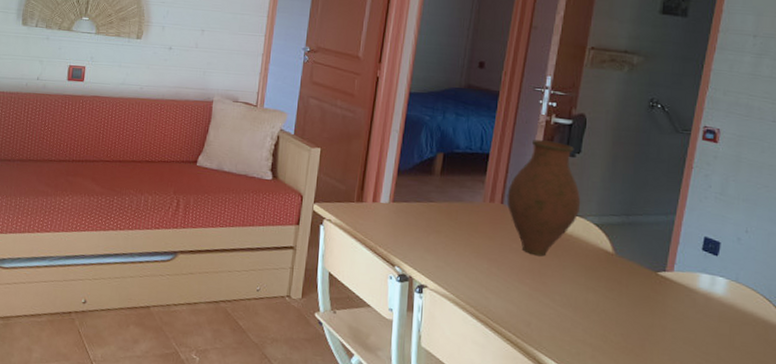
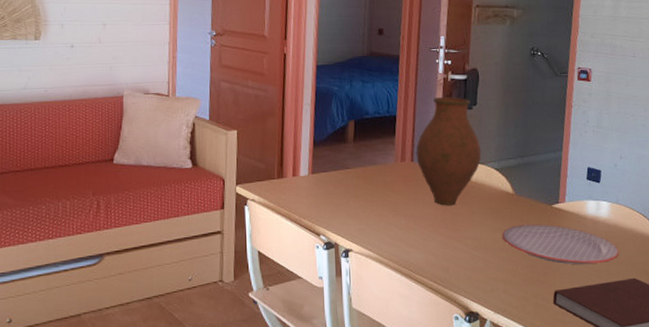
plate: none [596,288,734,345] -> present [502,224,619,265]

